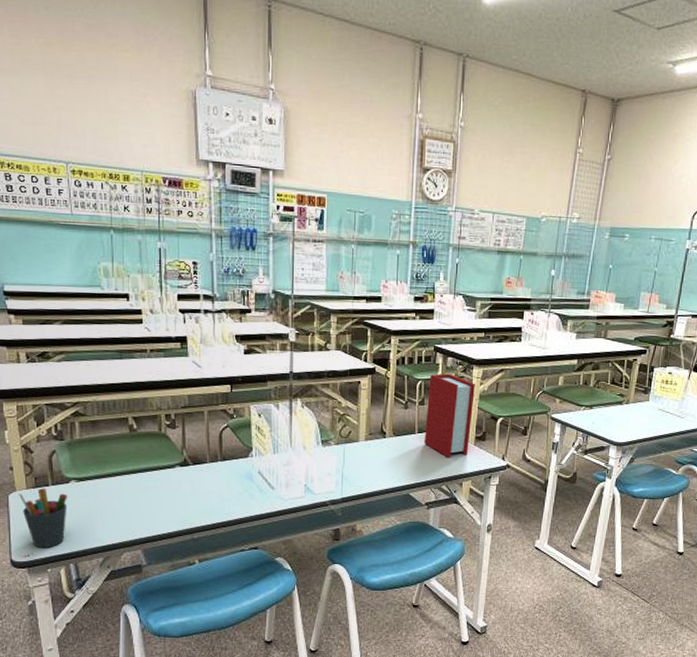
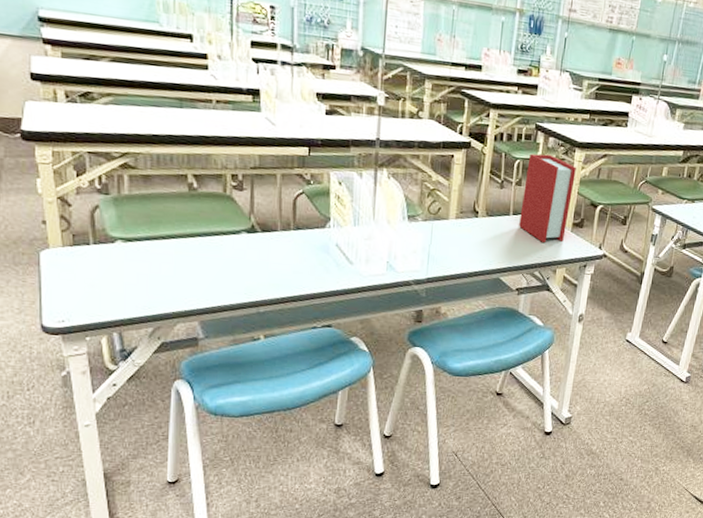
pen holder: present [19,488,67,548] -> none [53,246,112,314]

